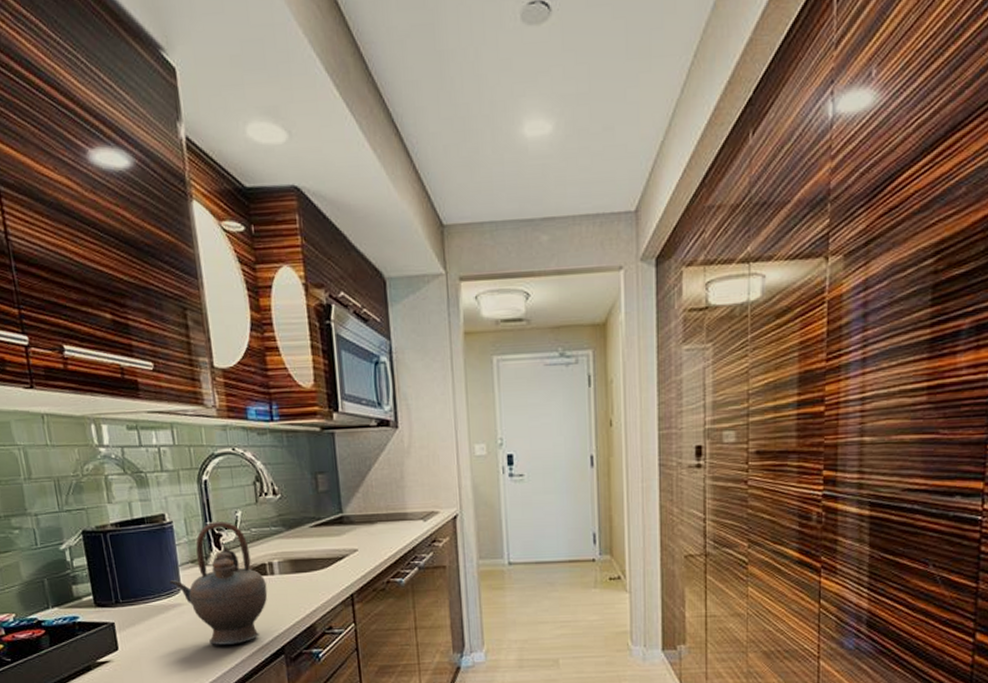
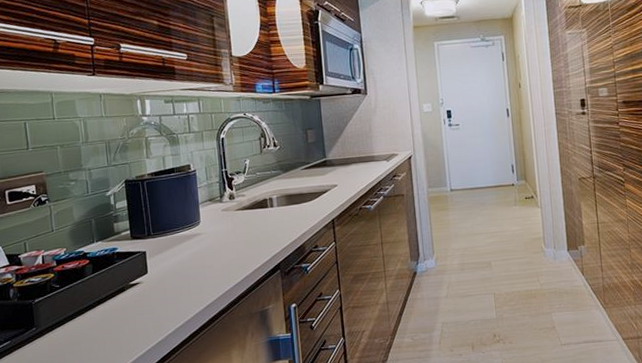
teapot: present [169,520,268,645] -> none [191,168,268,265]

